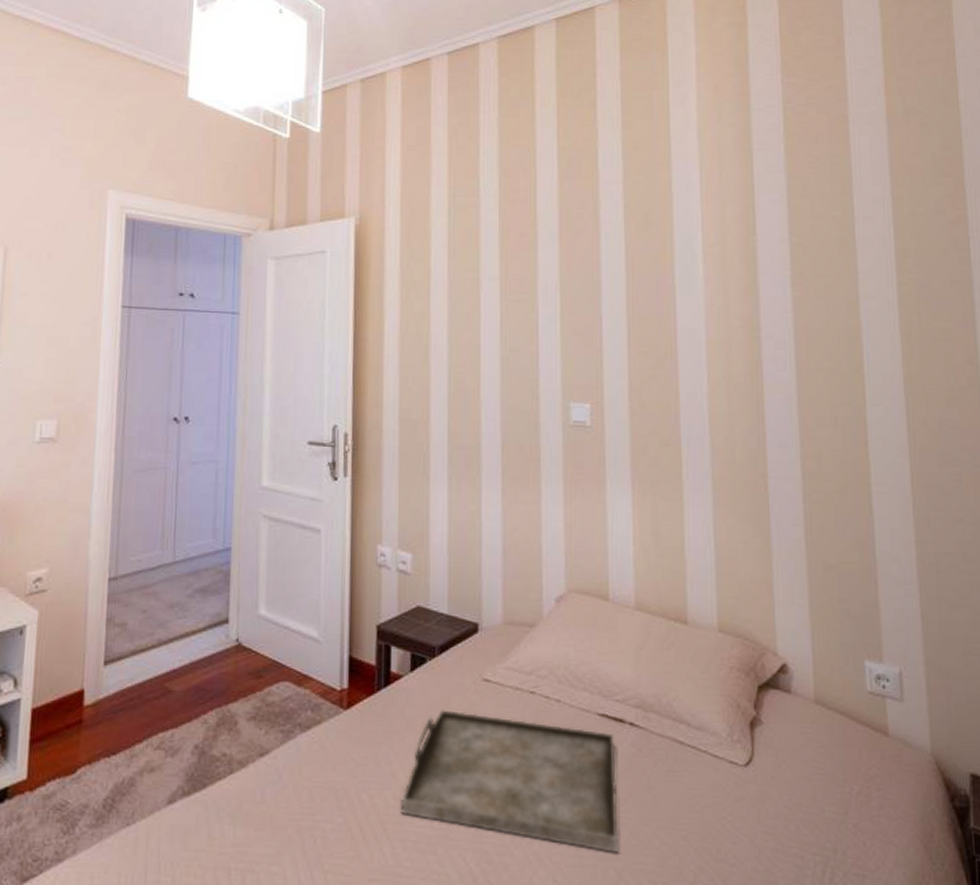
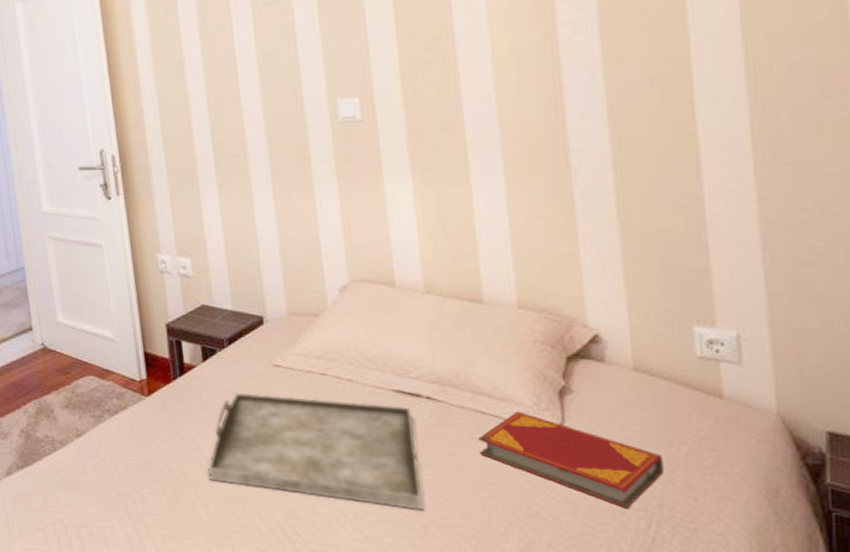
hardback book: none [675,742,838,854] -> present [478,411,664,509]

